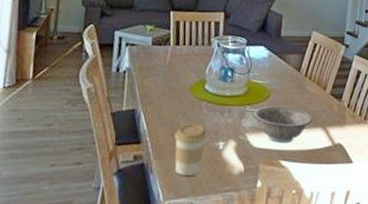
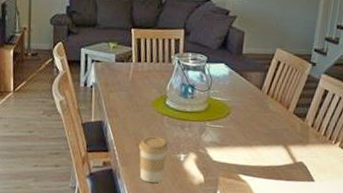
decorative bowl: present [253,105,313,143] -> none [213,122,274,159]

